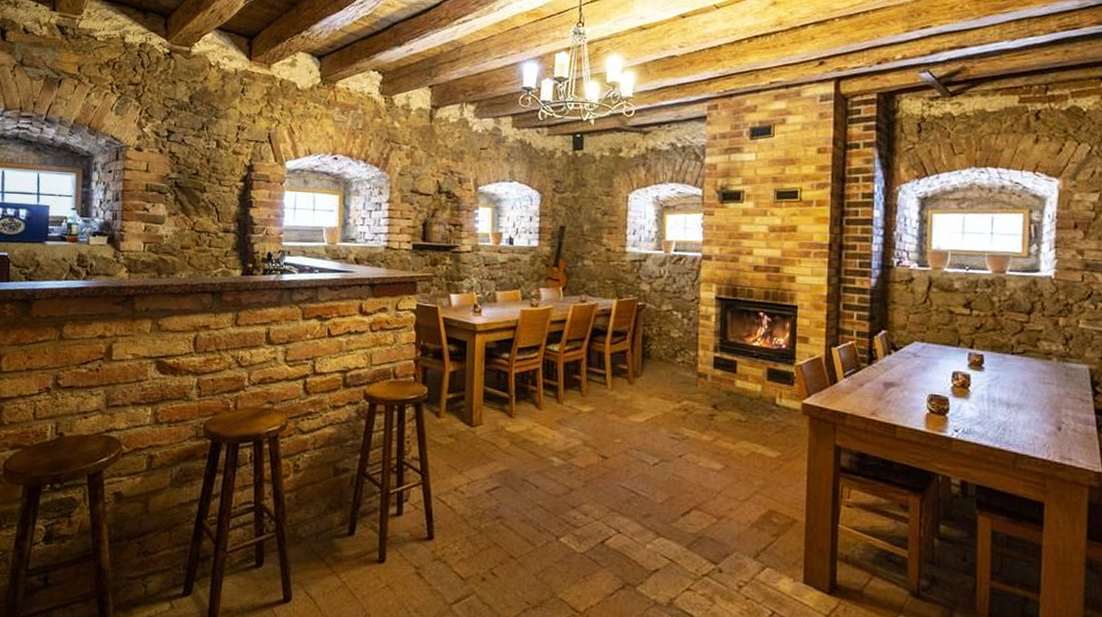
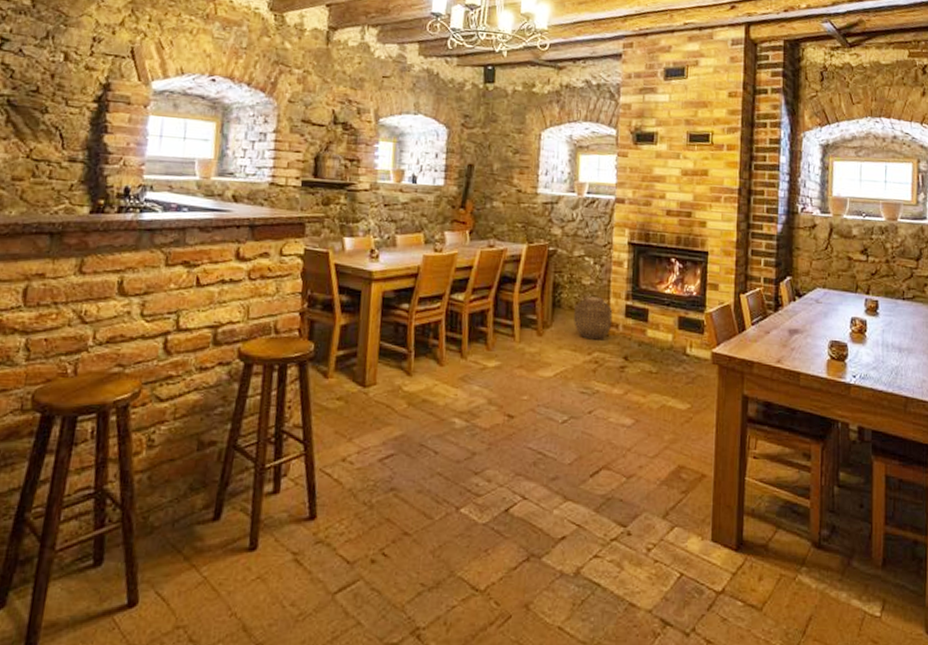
woven basket: none [663,347,701,389] -> present [574,295,613,340]

